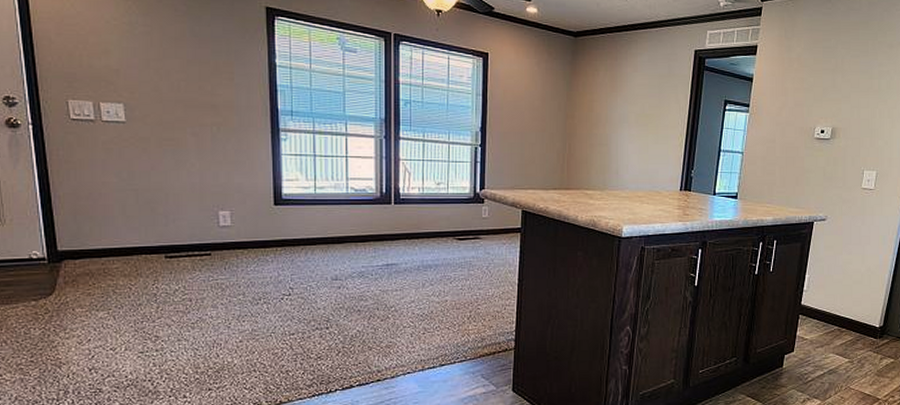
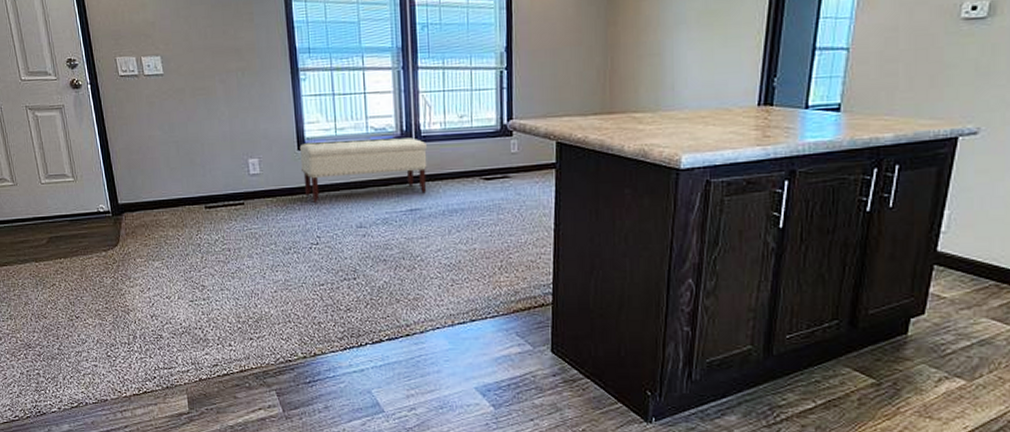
bench: none [276,199,405,257] -> present [299,137,427,204]

